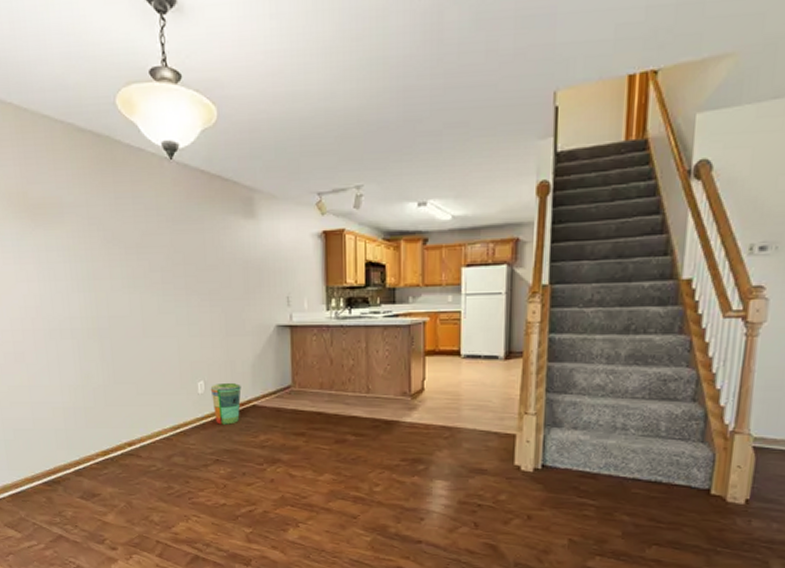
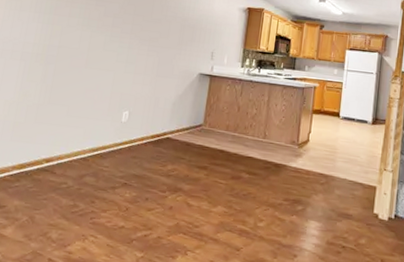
trash can: present [210,383,242,425] -> none [131,115,161,153]

